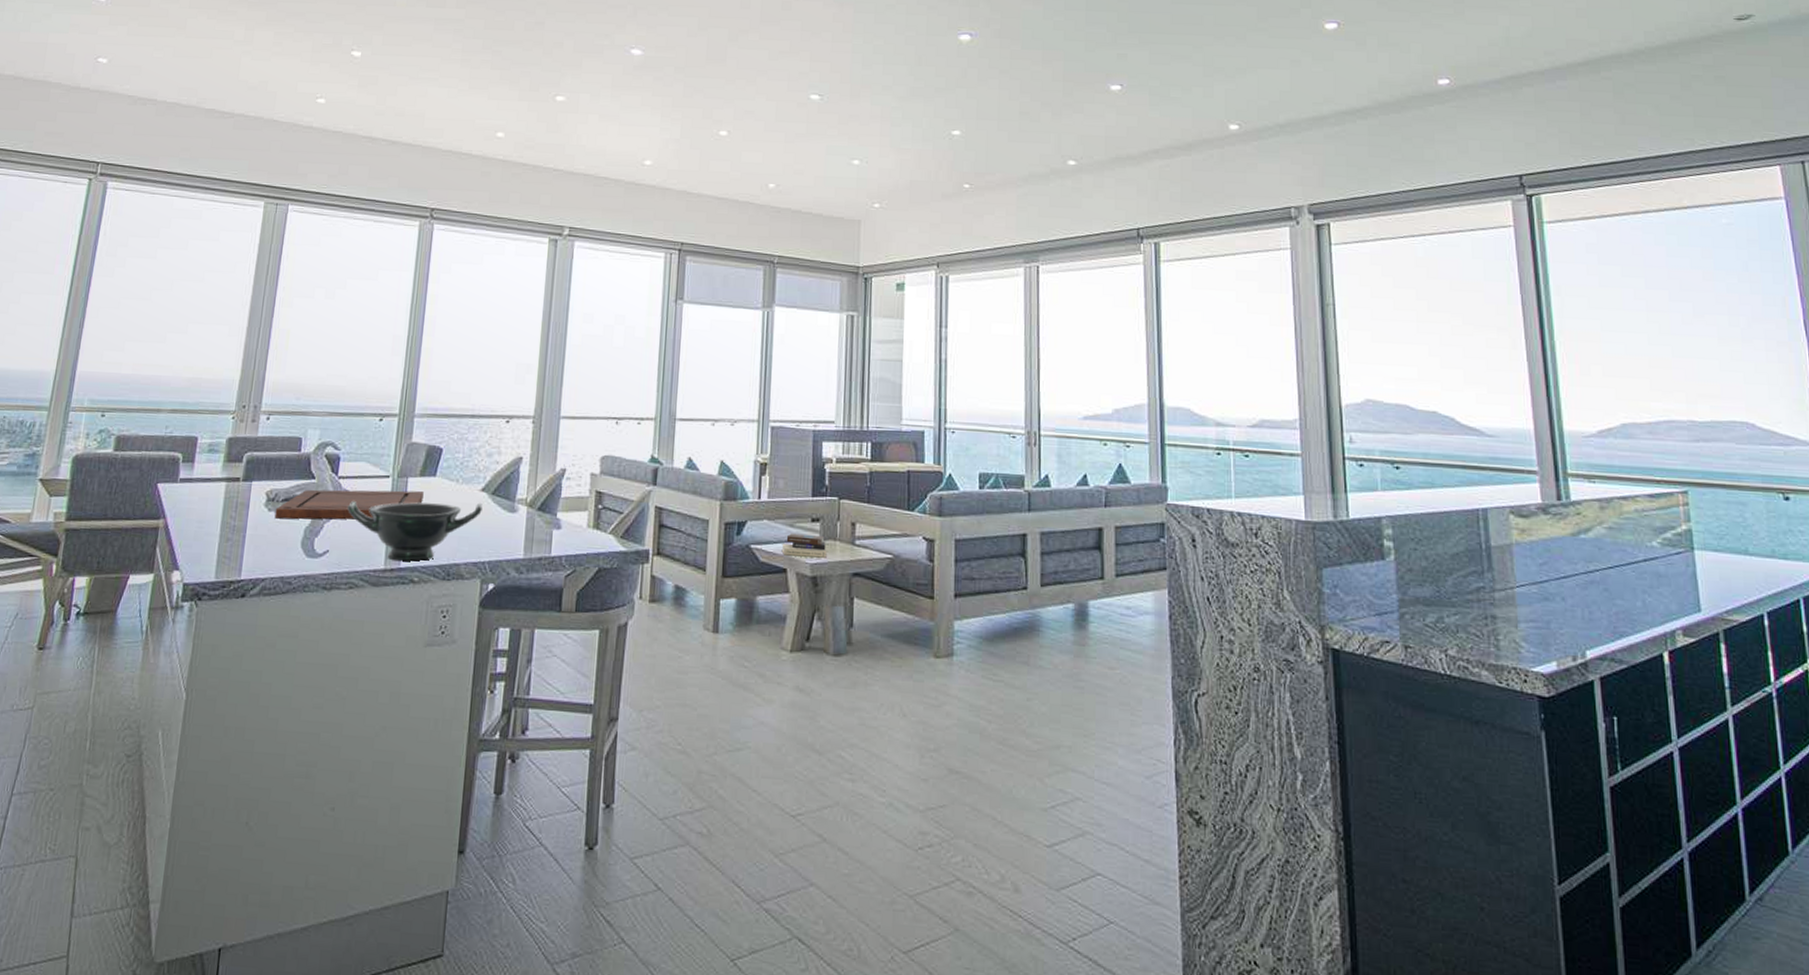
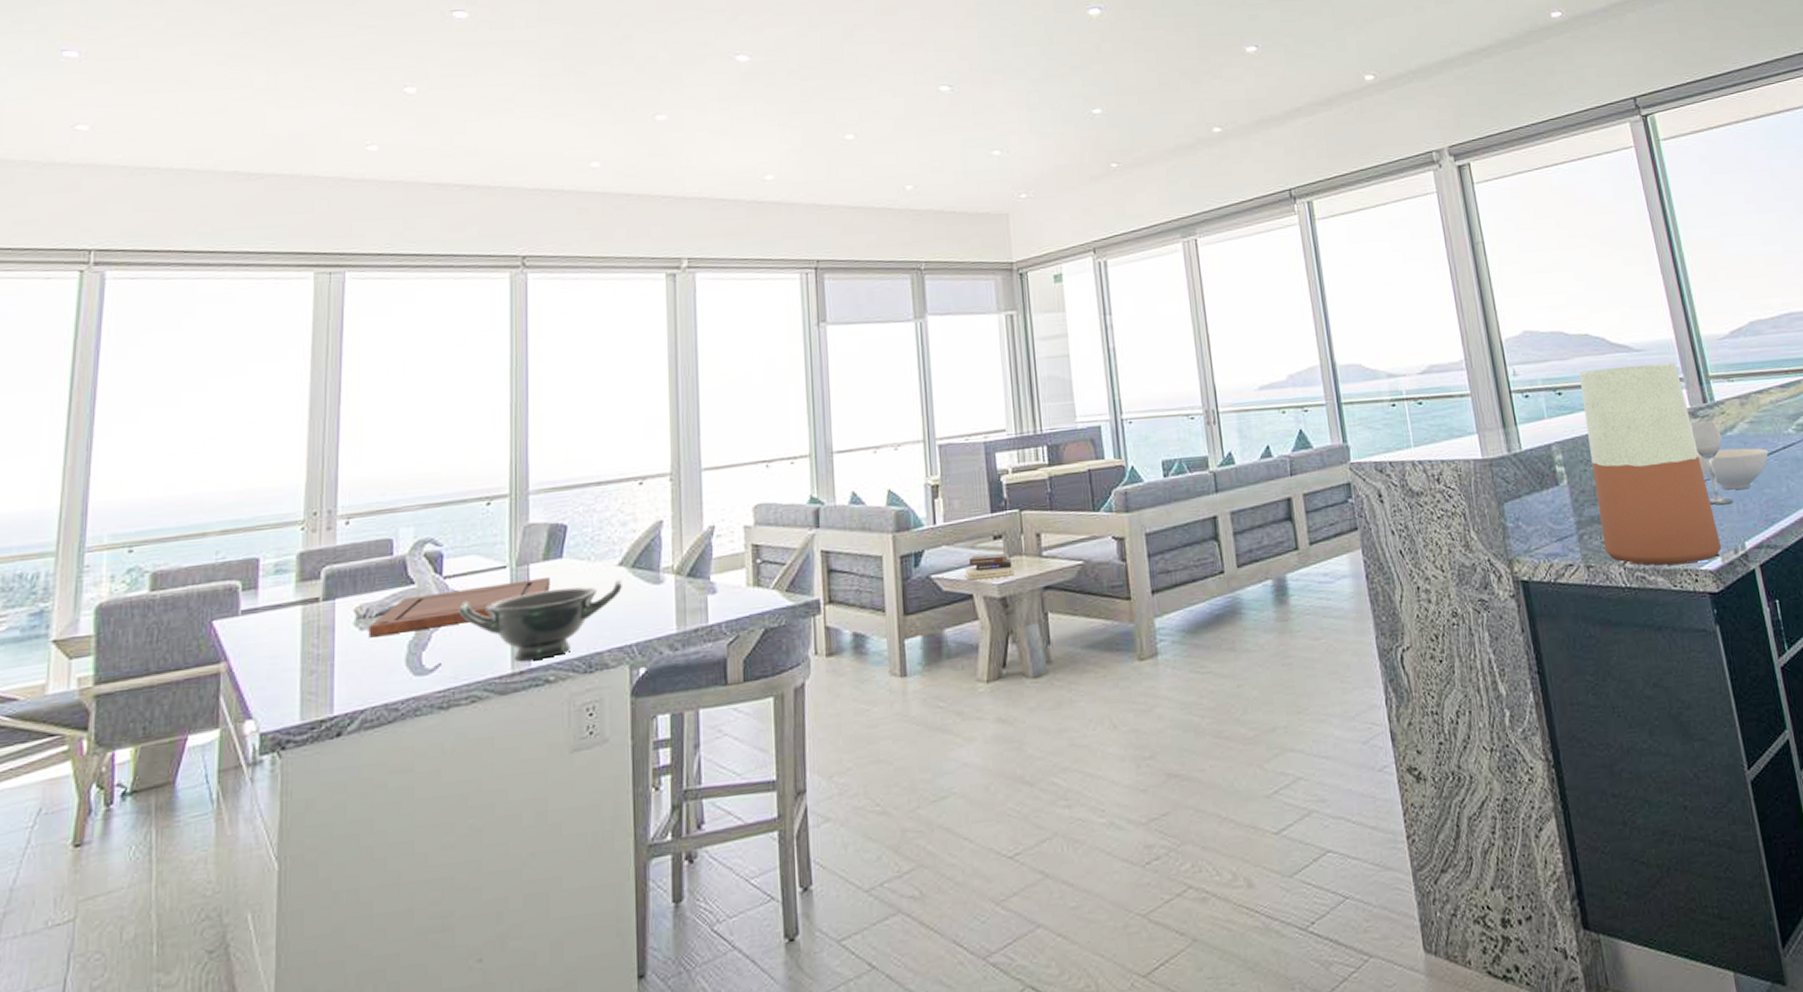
vase: none [1421,448,1559,663] -> present [1578,363,1722,565]
wineglass: none [1539,518,1578,608] -> present [1690,421,1733,505]
bowl: none [1543,551,1626,596] -> present [1697,448,1768,490]

